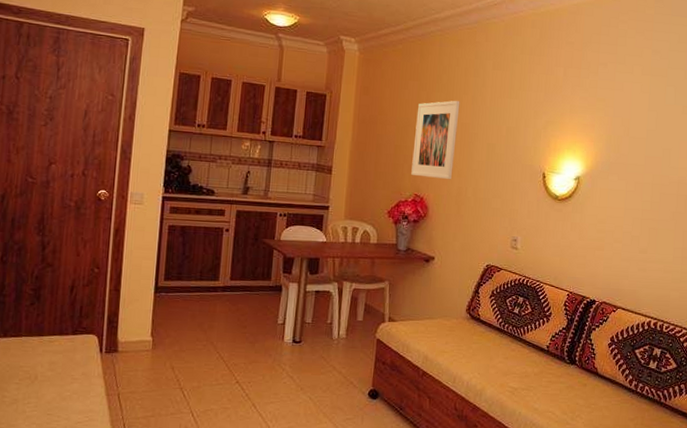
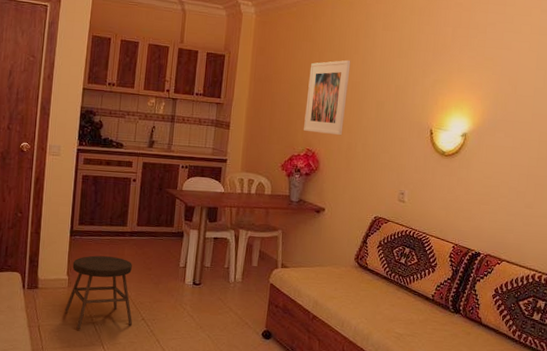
stool: none [148,314,226,397] -> present [64,255,133,330]

